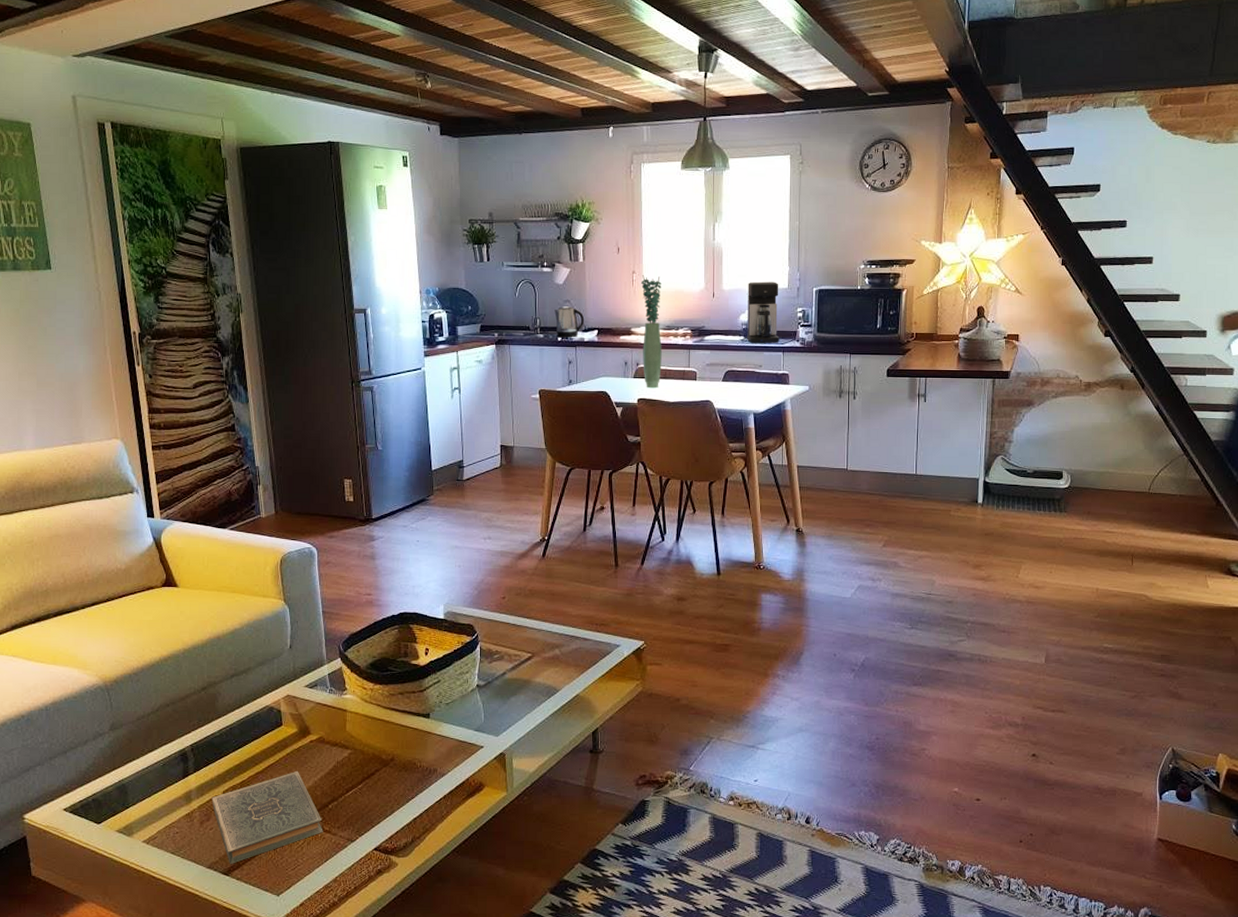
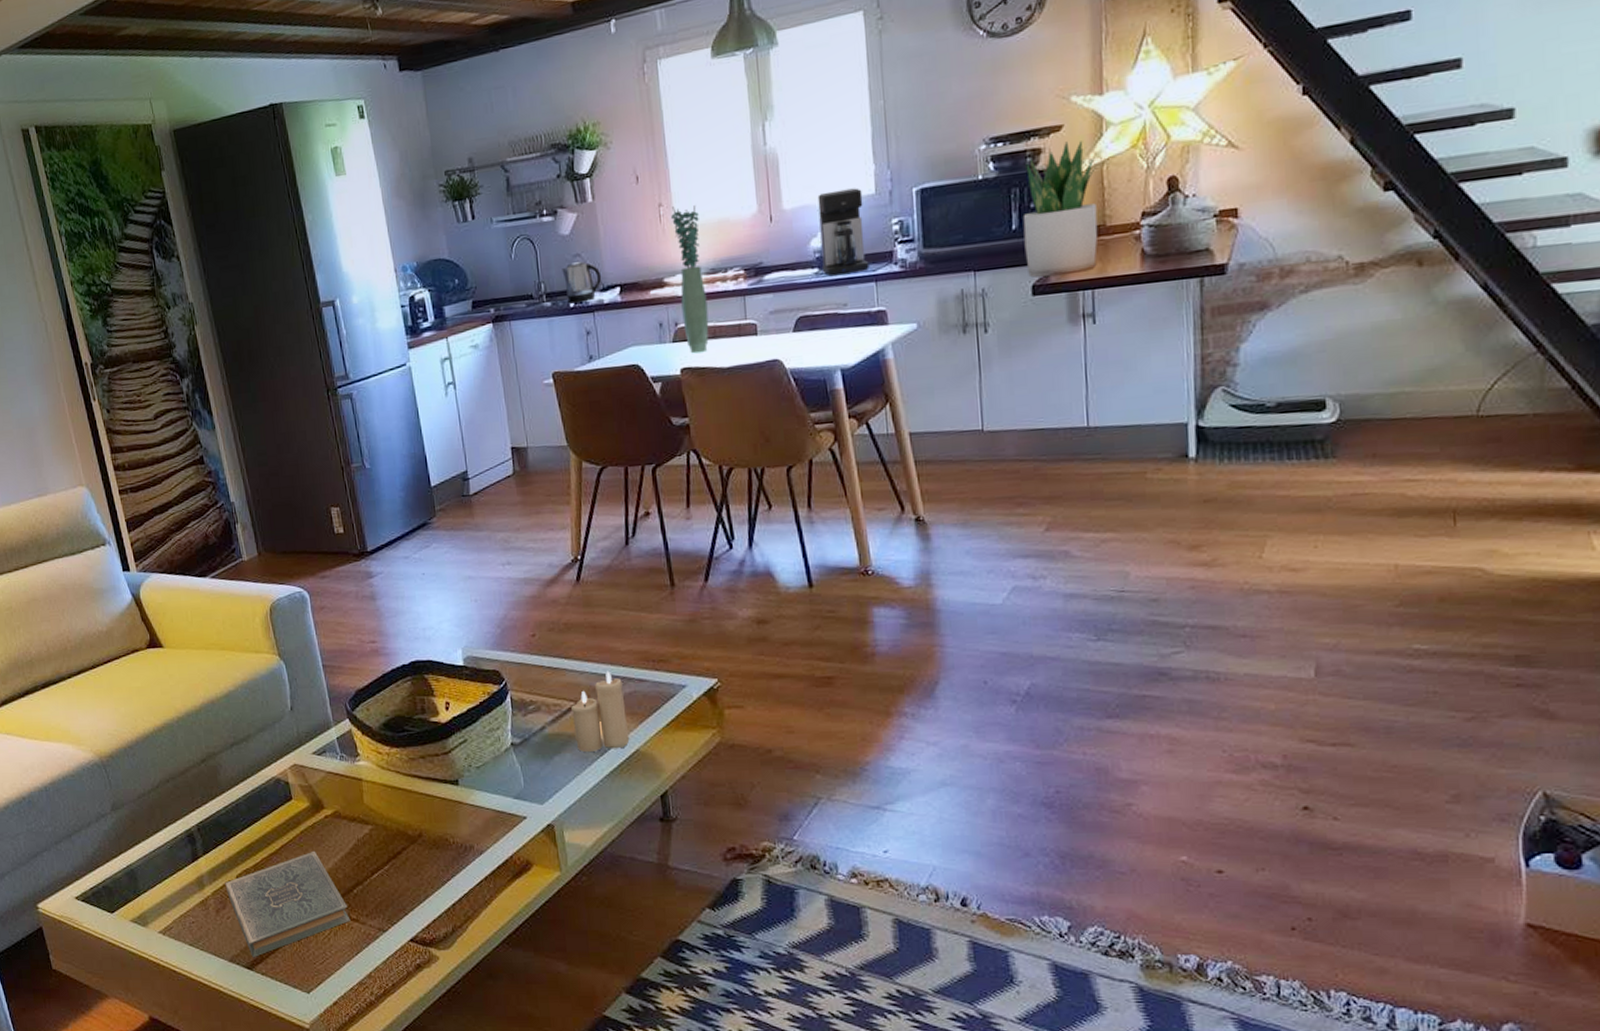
candle: none [528,630,572,695] -> present [571,671,629,753]
planter: none [884,272,933,365] -> present [1023,141,1098,278]

